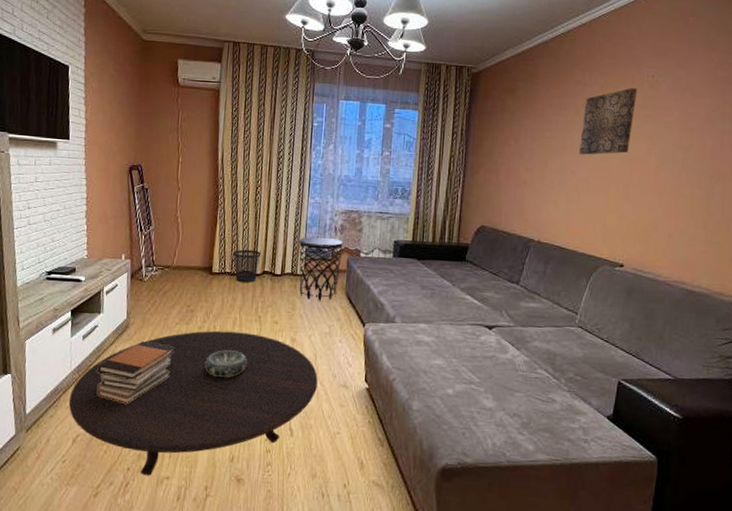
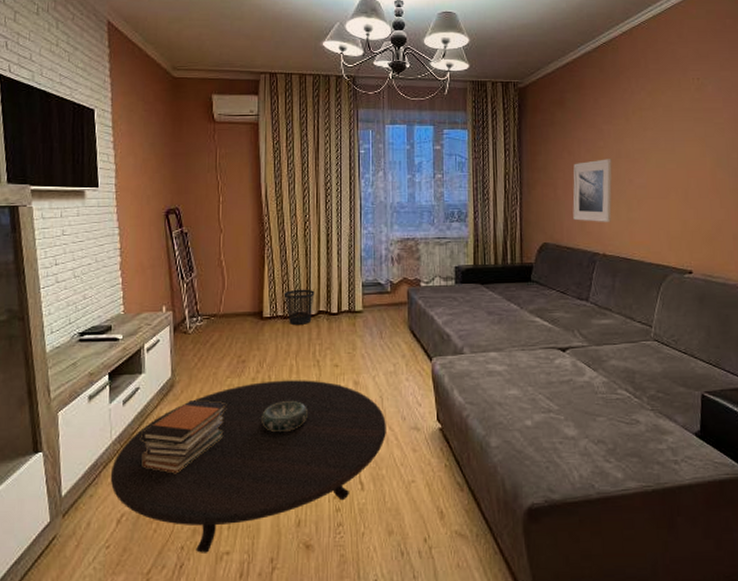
side table: present [299,236,343,301] -> none [355,269,401,338]
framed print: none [512,149,557,212] -> present [572,159,612,223]
wall art: present [578,87,638,155] -> none [633,91,685,162]

